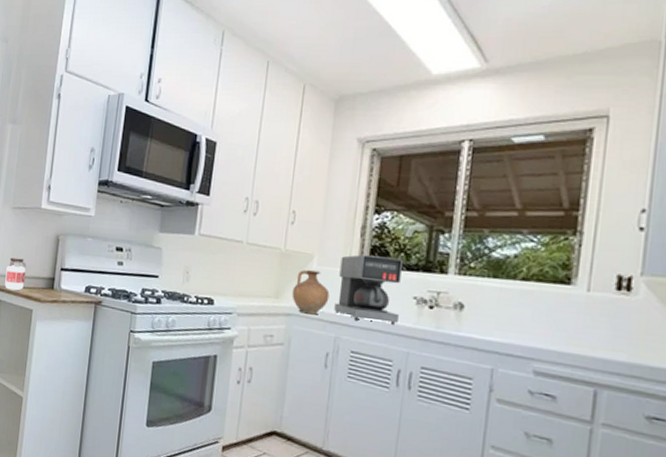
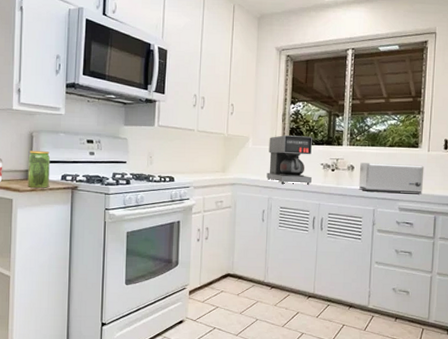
jar: none [49,256,76,300] -> present [27,151,51,188]
ceramic jug: present [292,269,330,316] -> none [235,148,263,184]
toaster: none [469,300,580,355] -> present [358,163,424,195]

